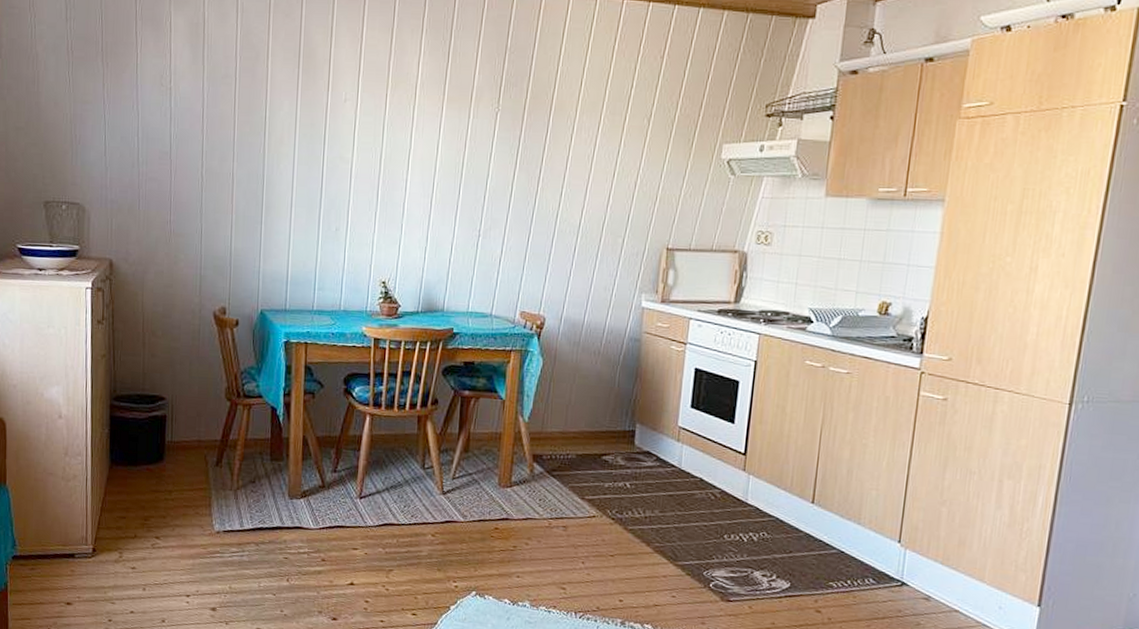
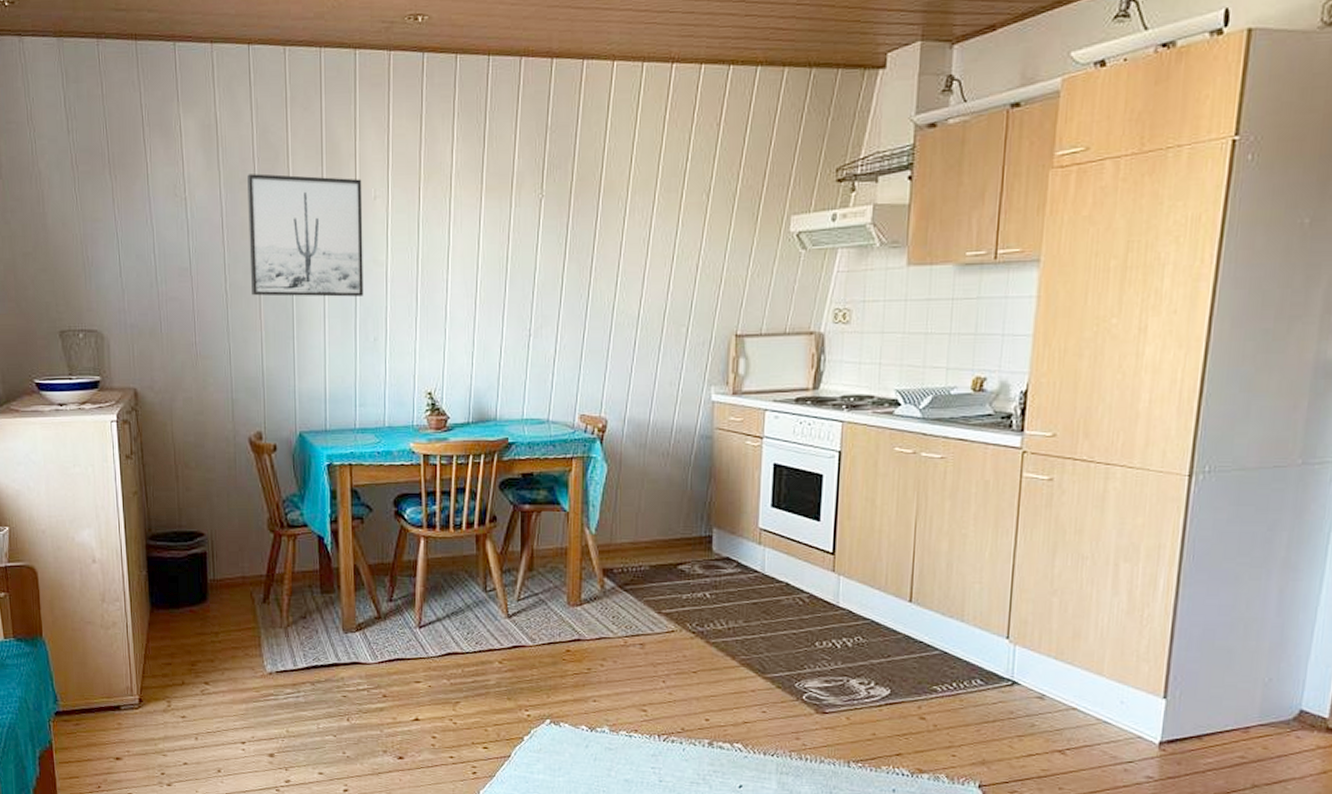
wall art: none [225,70,335,189] -> present [247,173,364,297]

